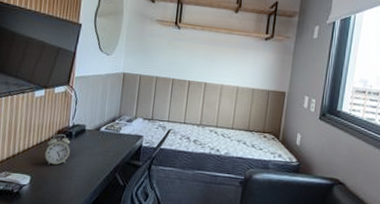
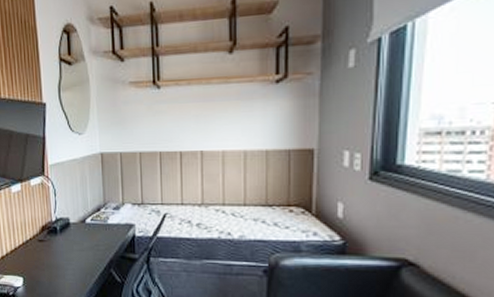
alarm clock: present [45,134,71,165] -> none [33,231,59,264]

